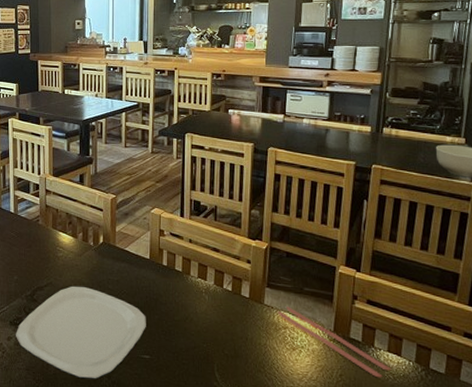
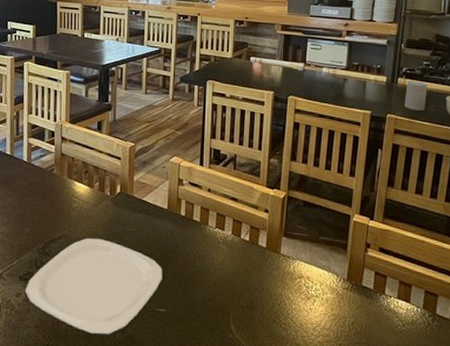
chopsticks: present [278,305,392,378] -> none [294,255,401,325]
cup: none [391,131,416,161] -> present [404,81,428,111]

